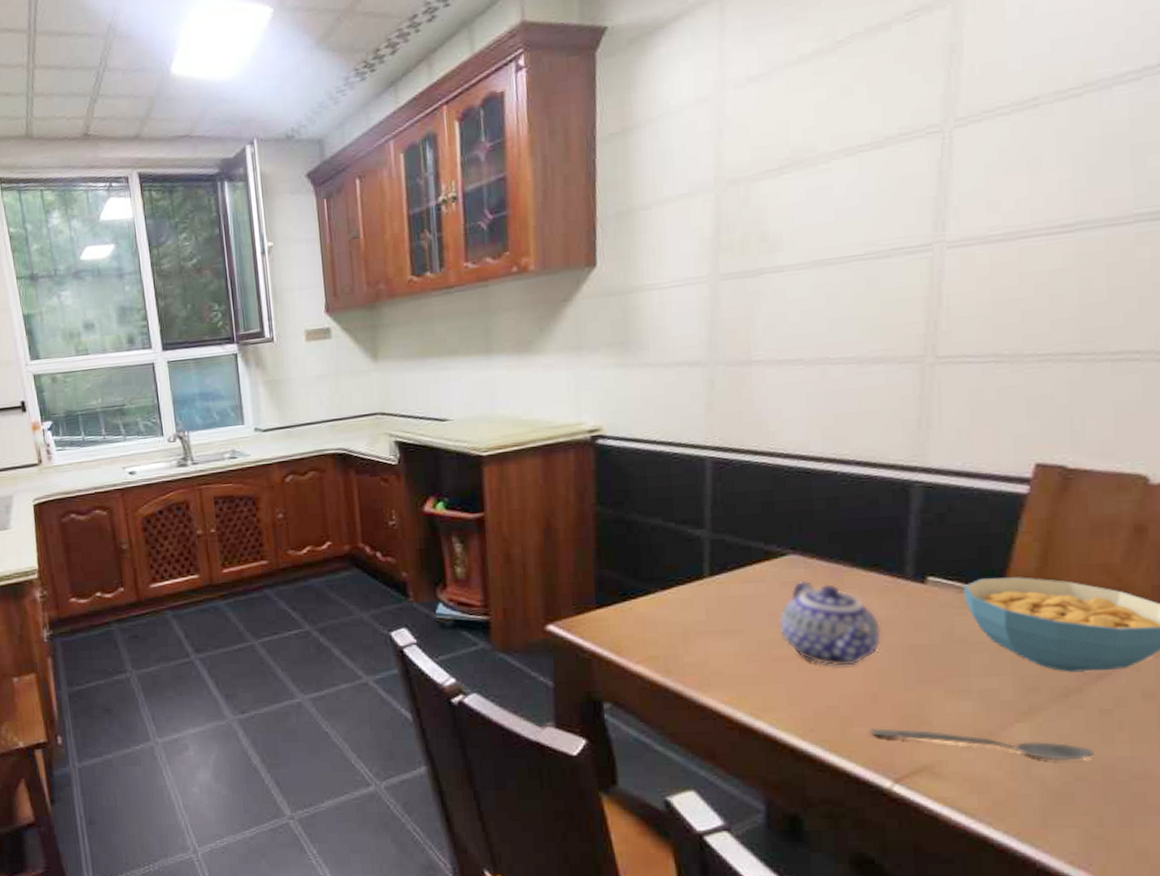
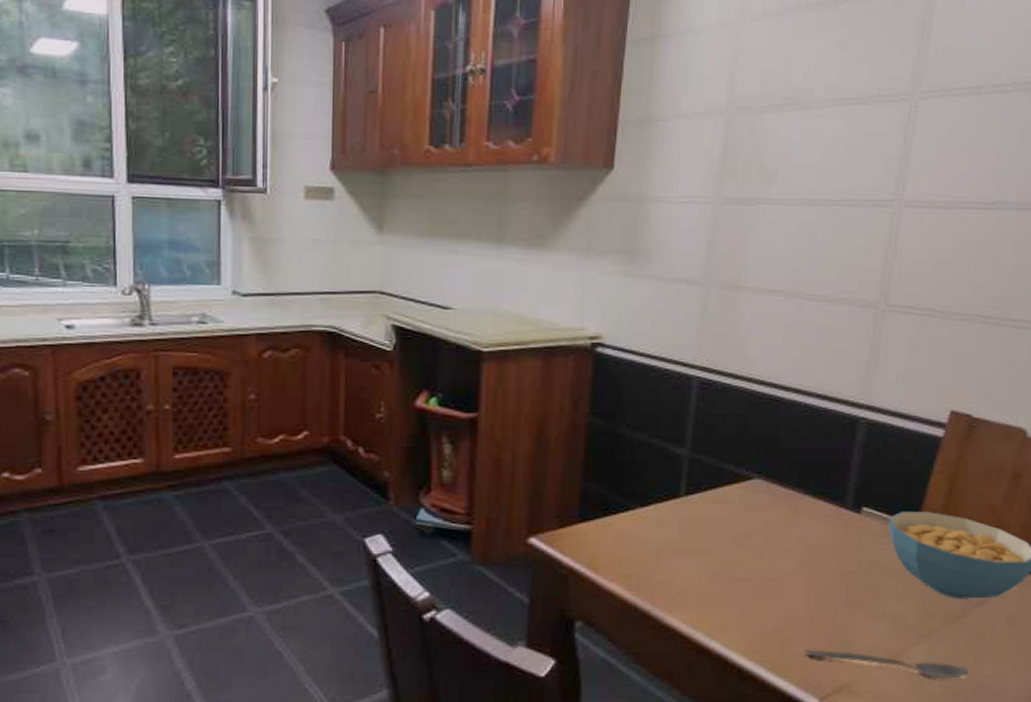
teapot: present [778,580,881,667] -> none [740,504,822,589]

